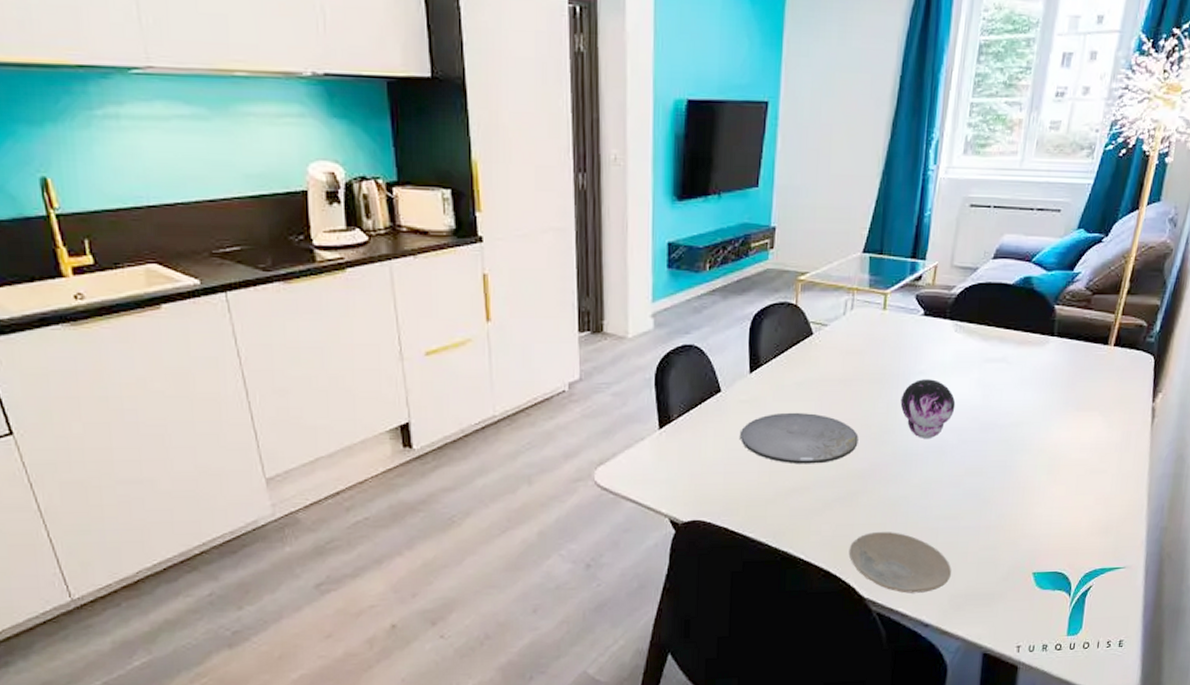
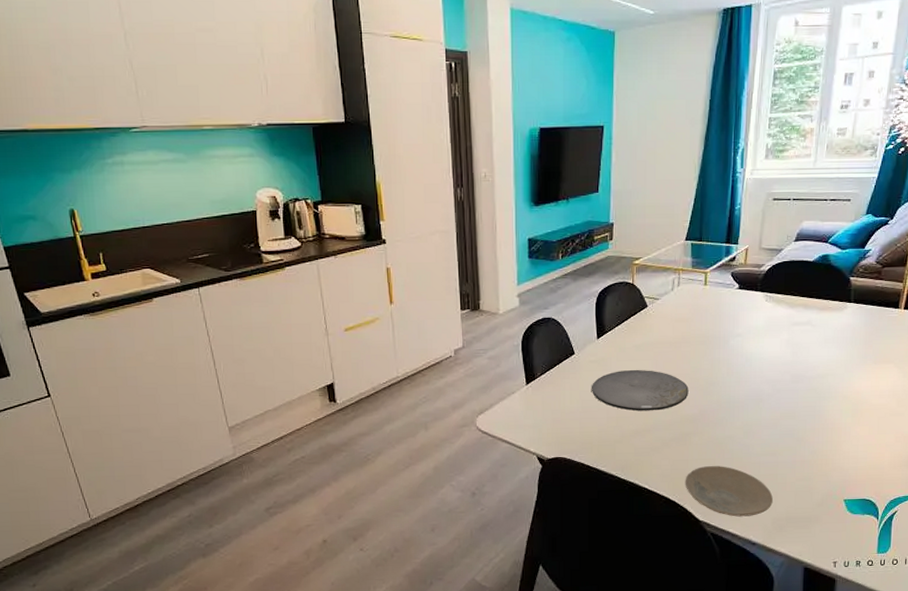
decorative orb: present [900,379,956,438] -> none [722,340,769,389]

